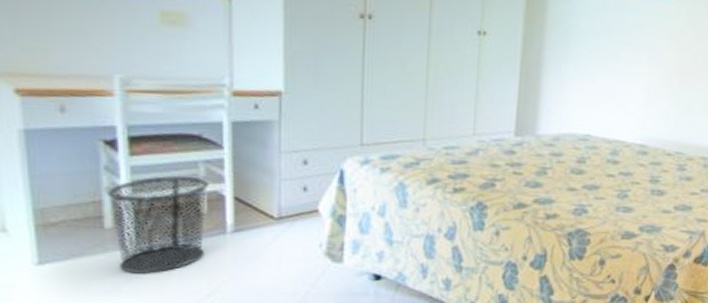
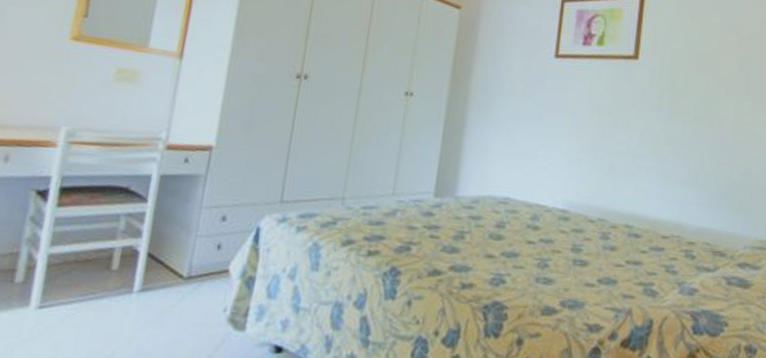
waste bin: present [108,175,209,274] -> none [18,228,126,336]

